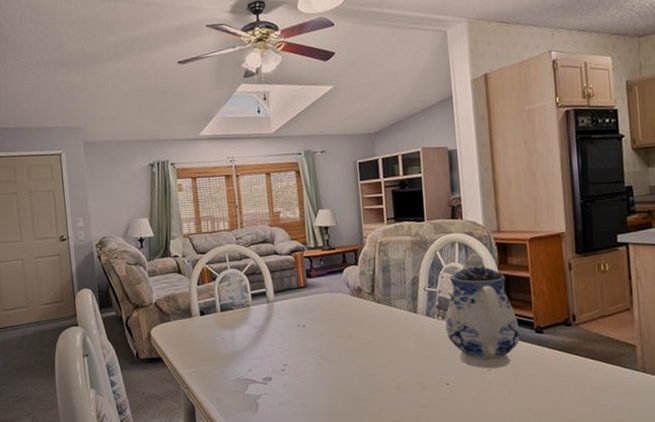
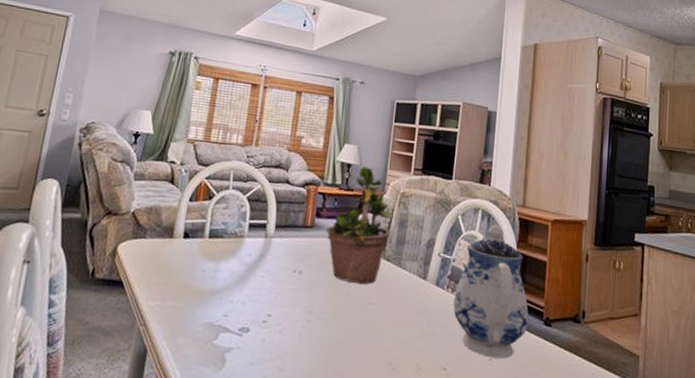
potted plant: none [318,218,376,327] -> present [326,157,393,285]

